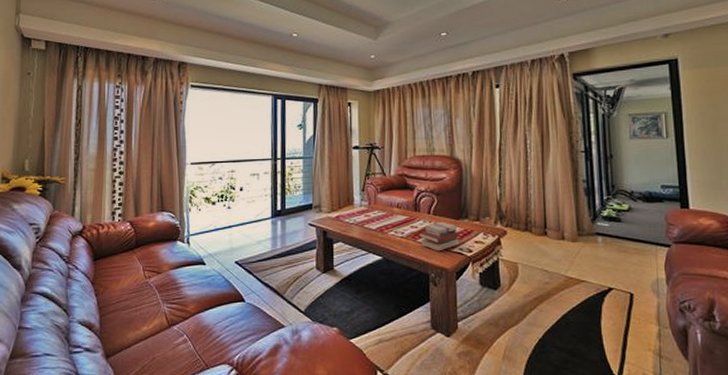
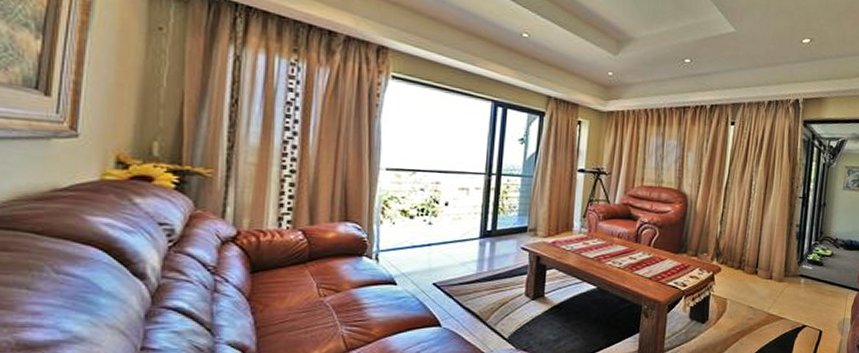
books: present [419,221,460,252] -> none [637,254,676,284]

